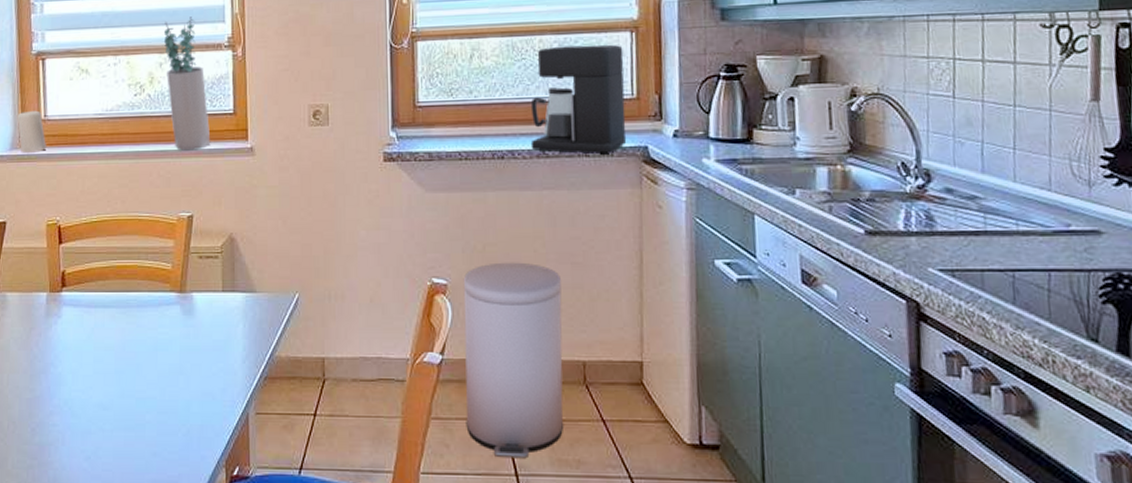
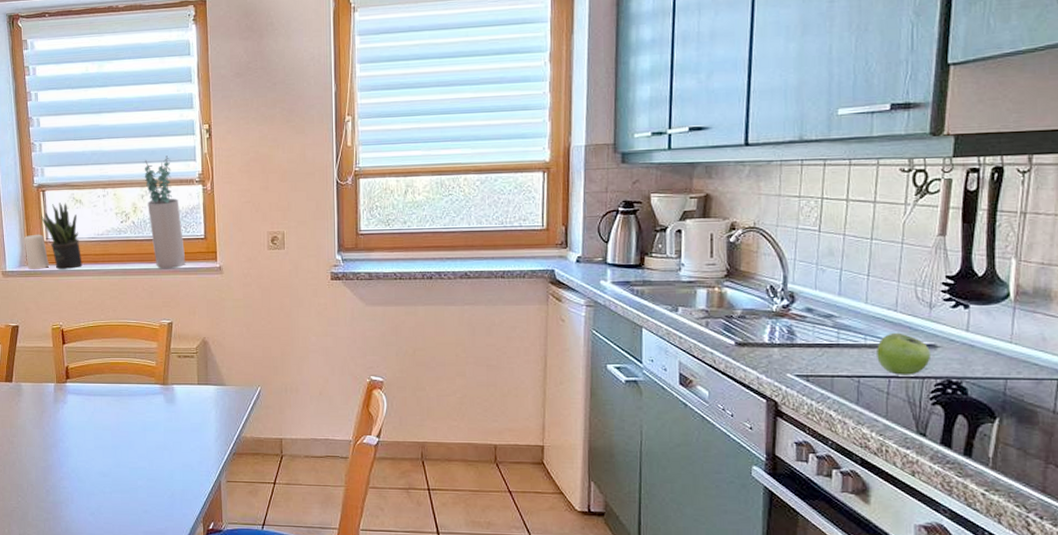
potted plant: none [39,72,87,153] -> present [41,202,83,270]
pedal bin: present [463,262,564,459] -> none [396,364,479,520]
coffee maker: present [530,44,627,154] -> none [455,183,537,275]
fruit: none [1031,216,1096,268] -> present [877,332,932,375]

